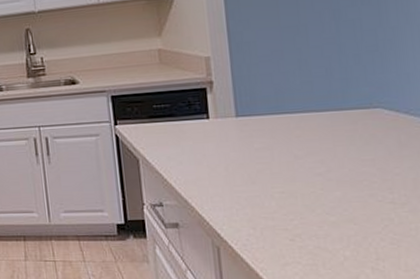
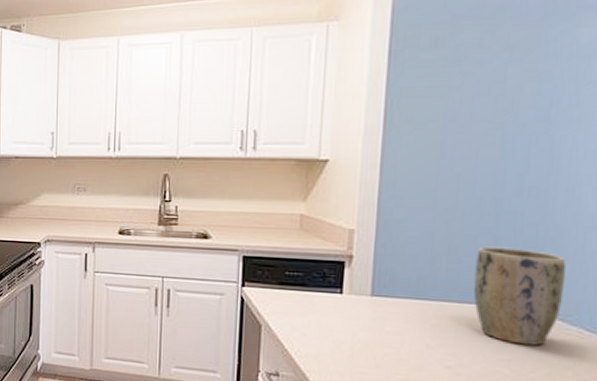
plant pot: none [325,53,411,143] -> present [473,246,566,346]

